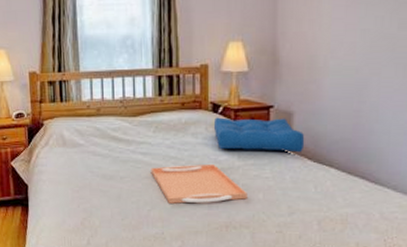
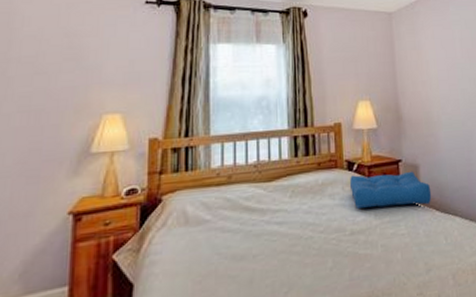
serving tray: present [151,163,247,204] -> none [287,226,387,280]

